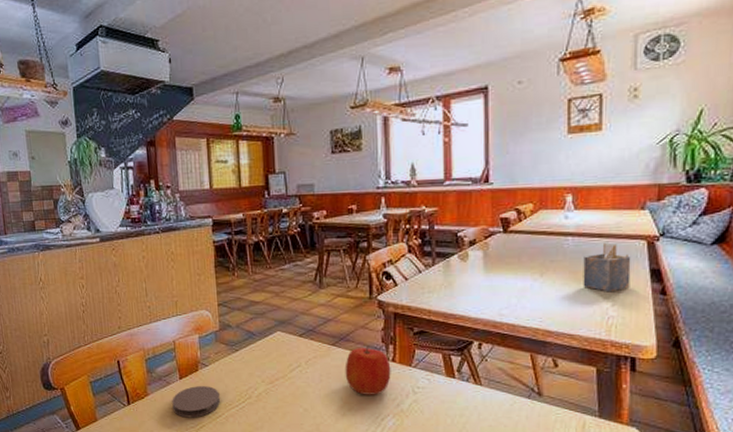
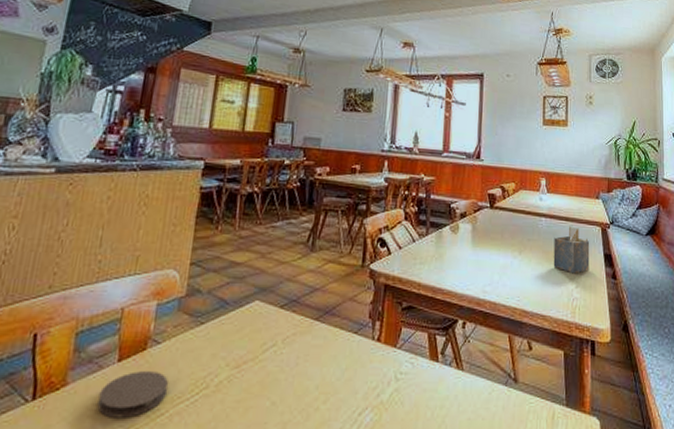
apple: present [345,345,391,395] -> none [324,321,376,383]

